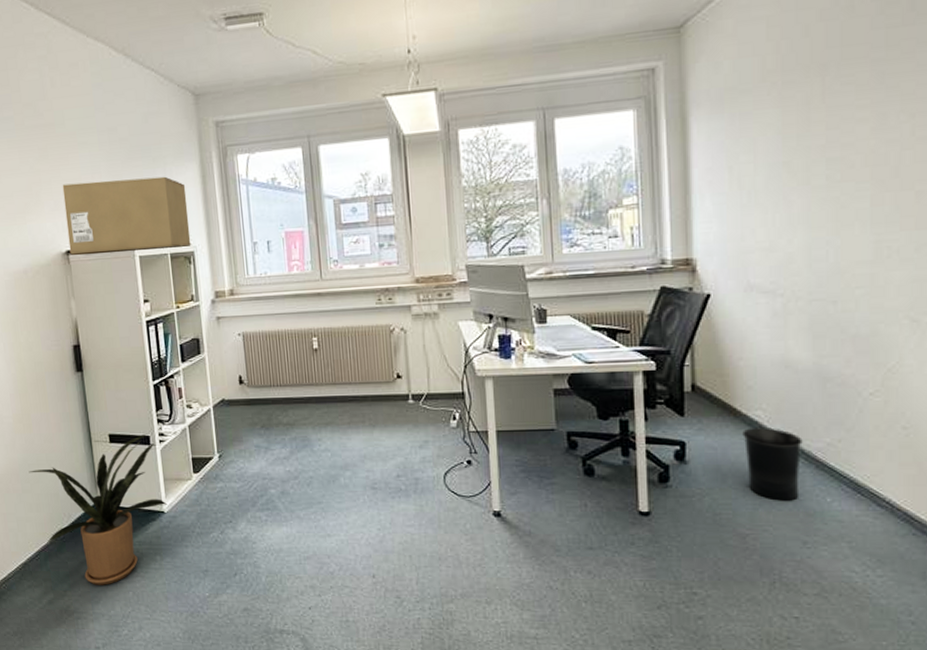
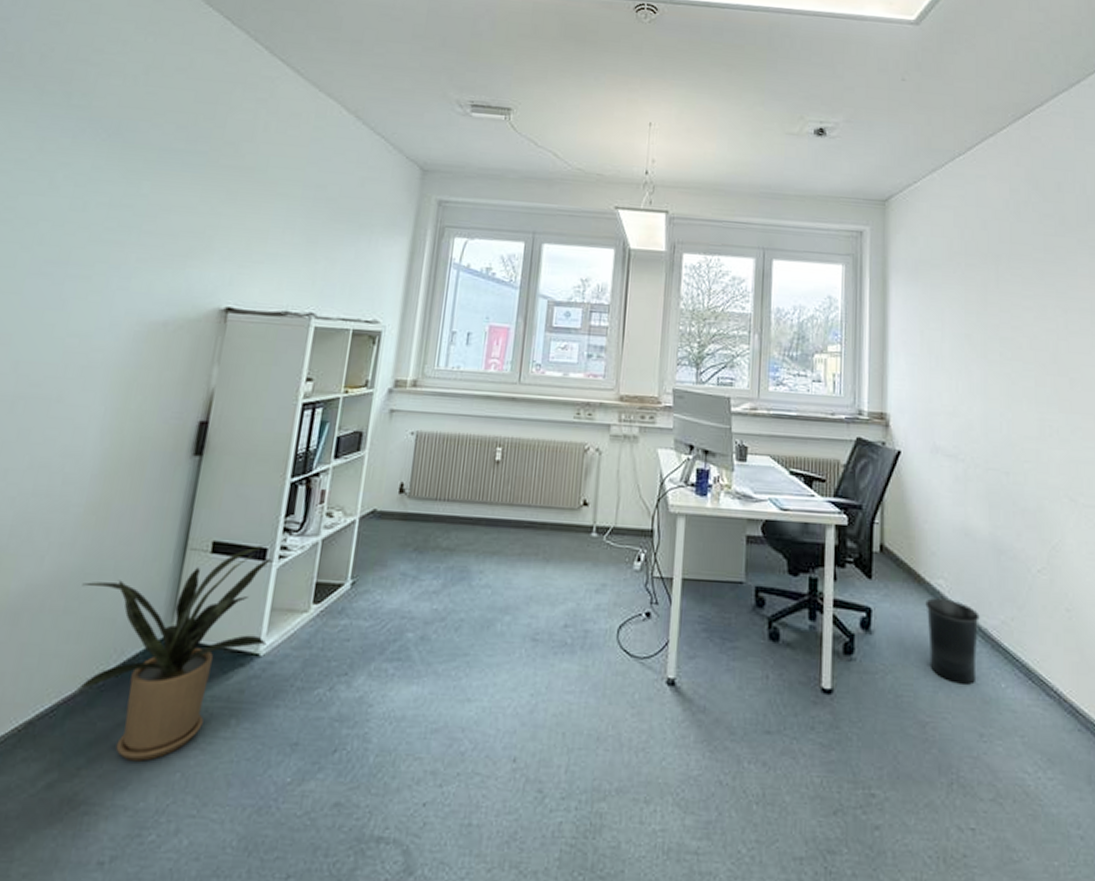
box: present [62,176,191,256] -> none [230,234,390,326]

